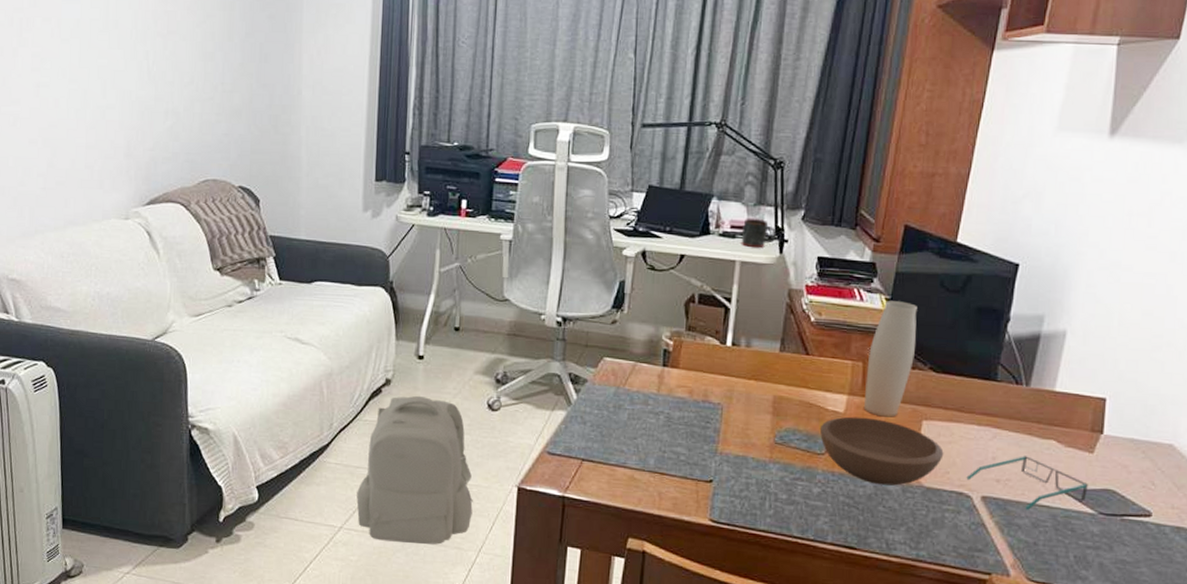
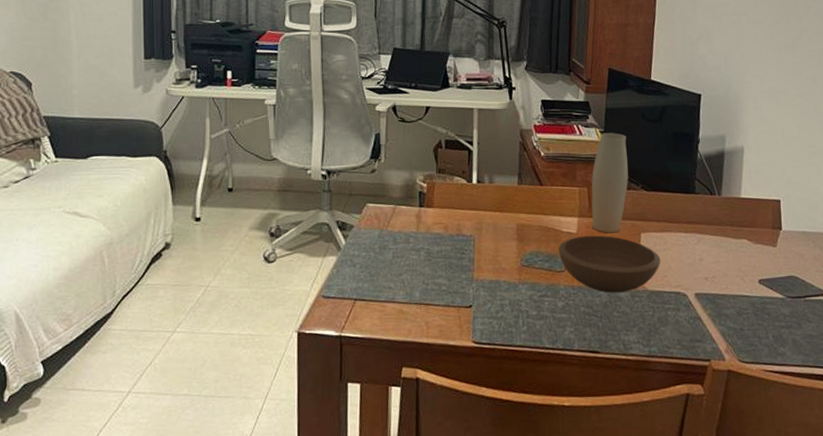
backpack: present [356,396,473,545] -> none [143,256,257,400]
mug: present [741,219,777,247] -> none [476,71,506,96]
glasses: present [966,456,1088,511] -> none [681,255,776,302]

